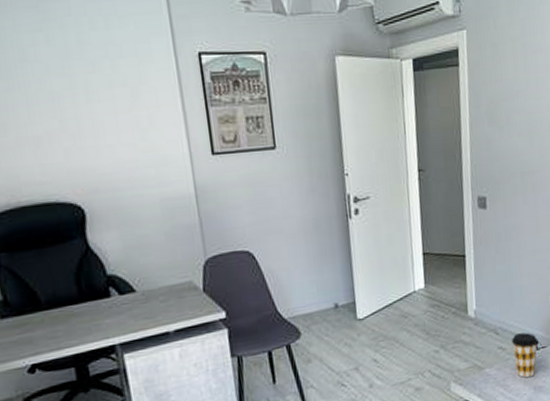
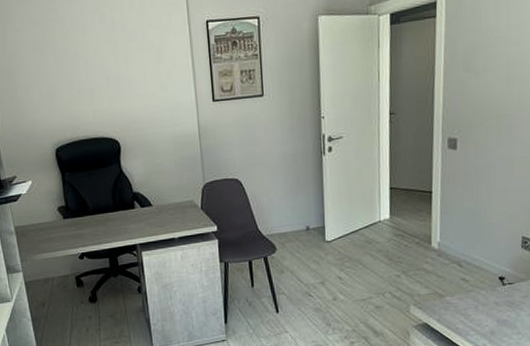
coffee cup: present [511,332,539,378] -> none [475,267,505,311]

